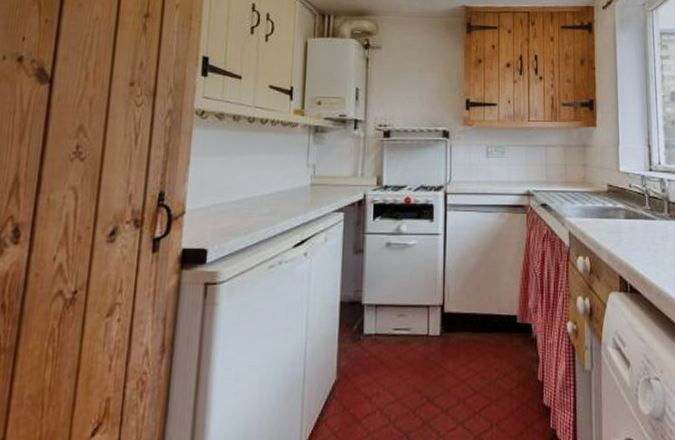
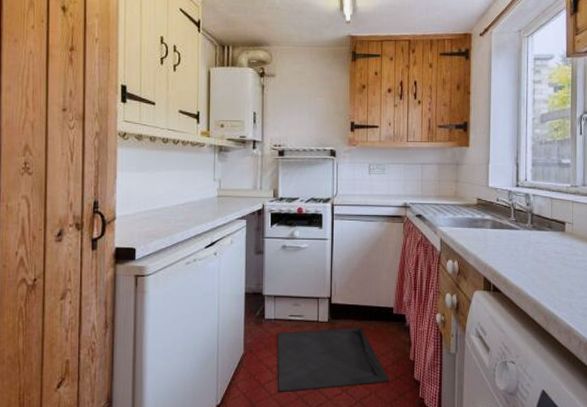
door mat: none [378,341,515,429] -> present [277,327,390,392]

